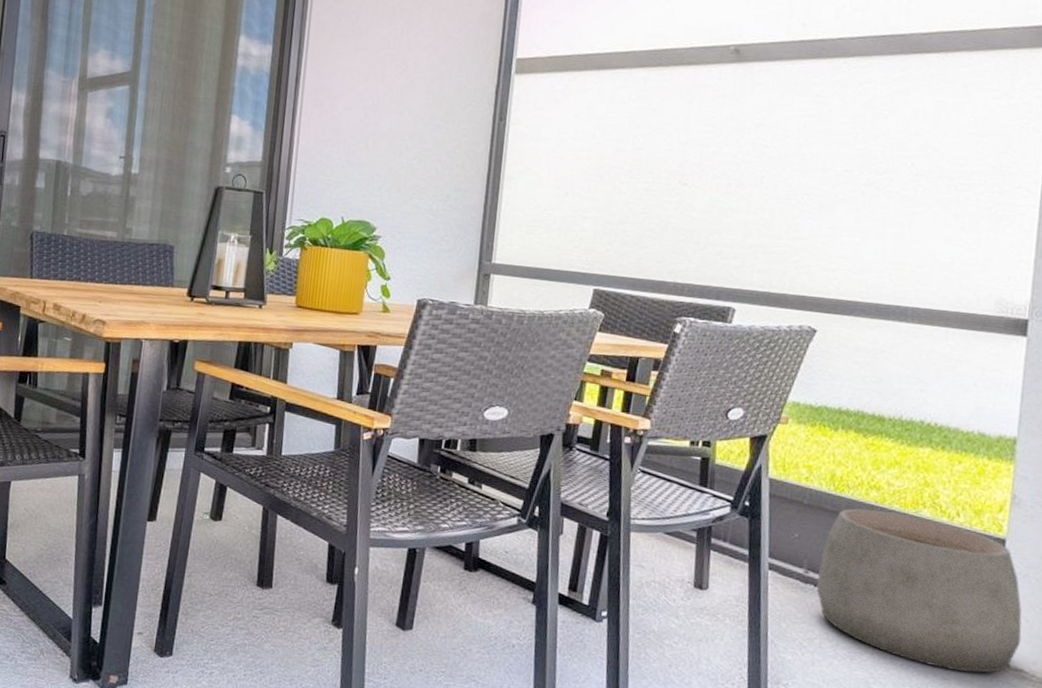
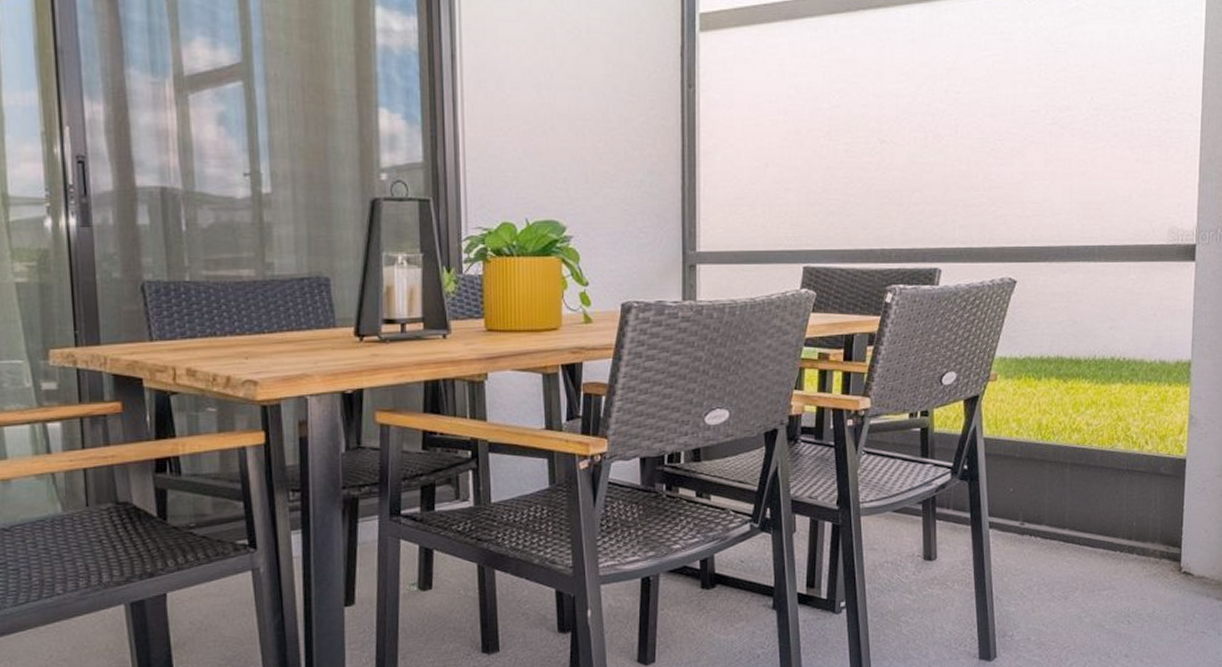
planter pot: present [816,508,1022,673] -> none [1031,451,1202,590]

